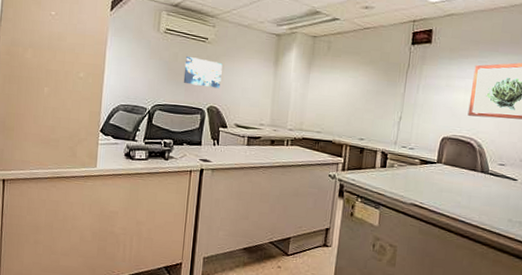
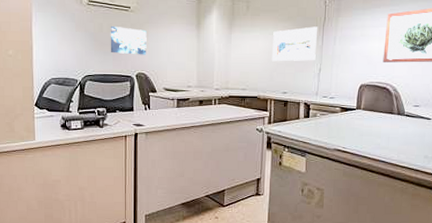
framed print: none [349,72,401,108] -> present [271,26,318,62]

